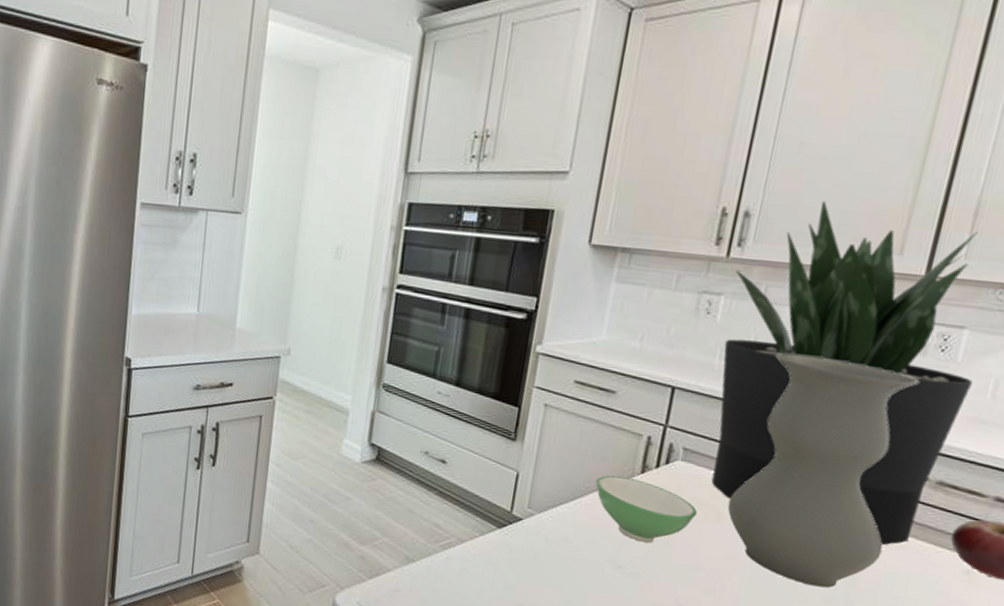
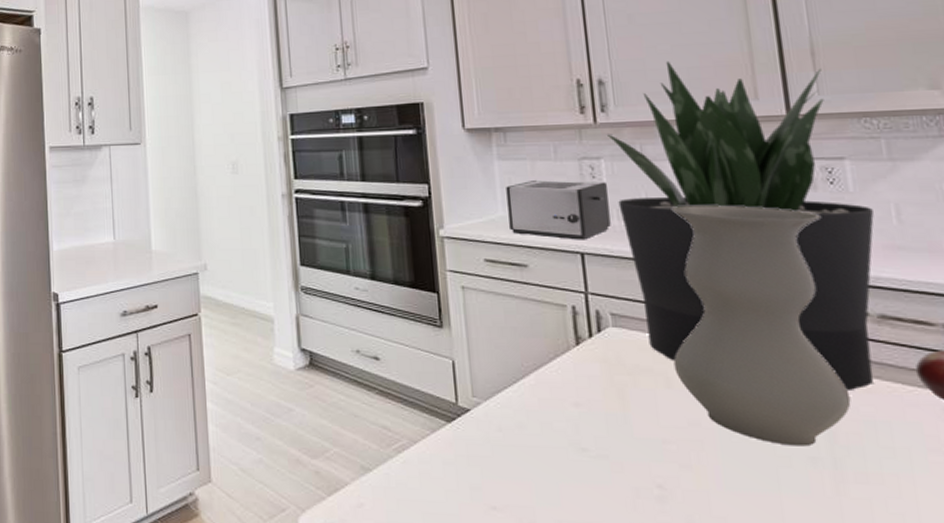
bowl: present [596,475,697,543] -> none [533,352,645,419]
toaster: none [608,308,720,375] -> present [506,180,611,240]

